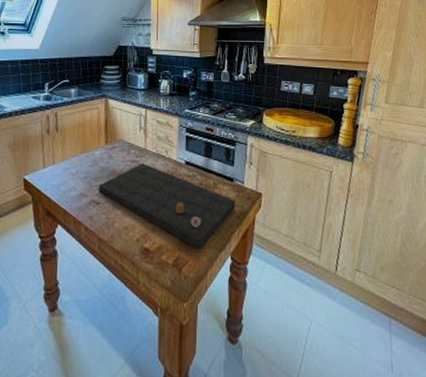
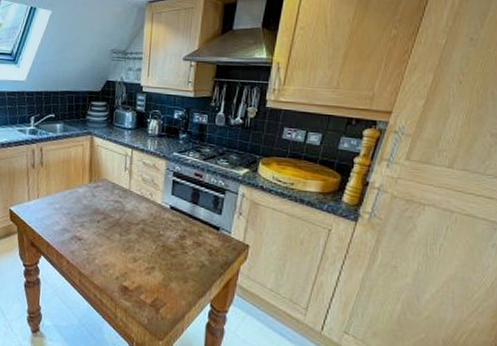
cutting board: present [99,164,236,250] -> none [81,204,221,294]

